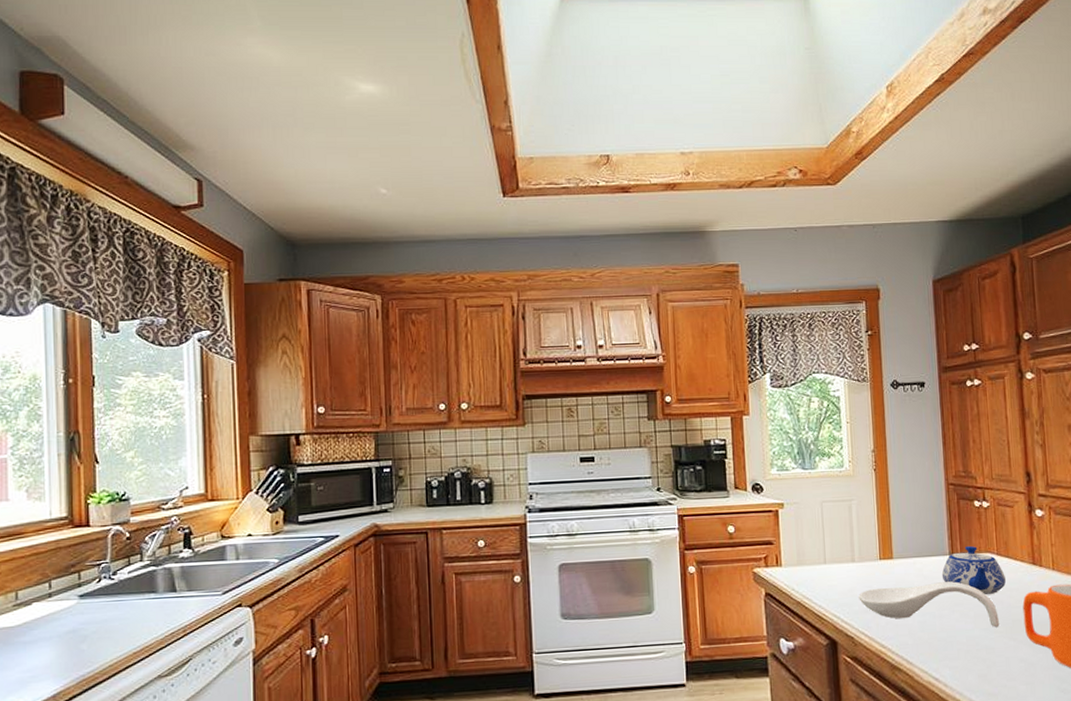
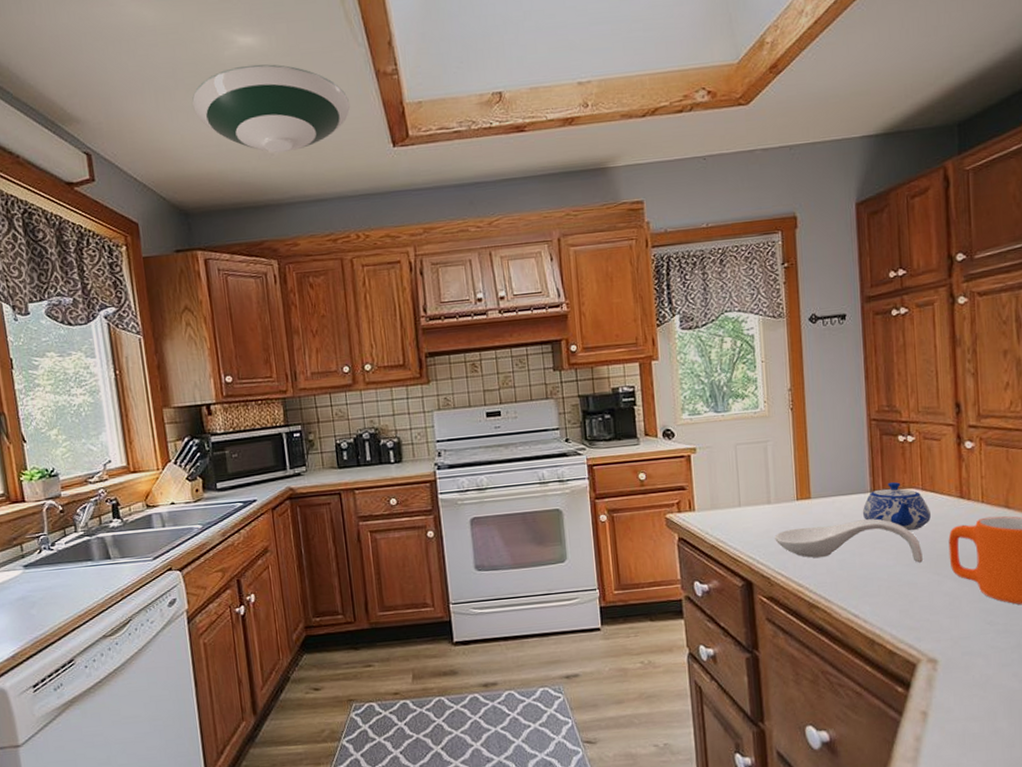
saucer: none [309,110,465,194] -> present [192,64,351,153]

